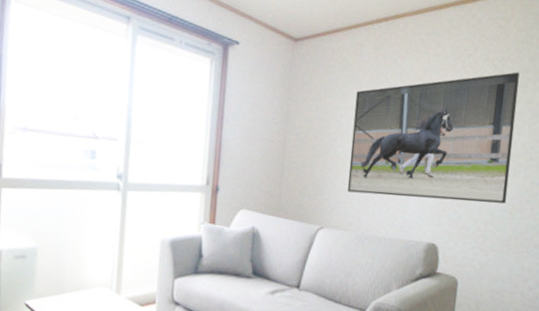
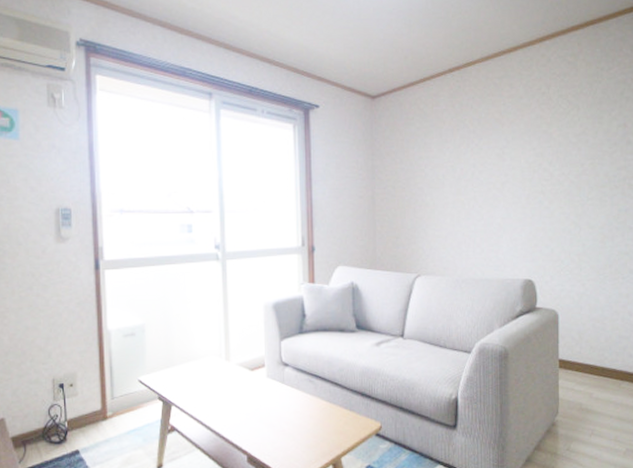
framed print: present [347,72,520,204] -> none [438,104,596,238]

